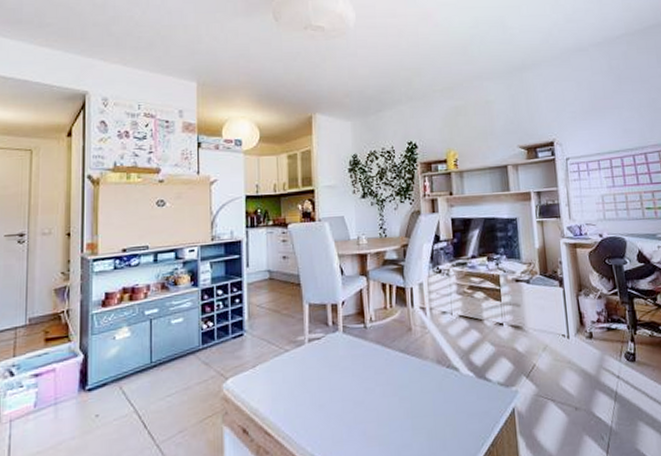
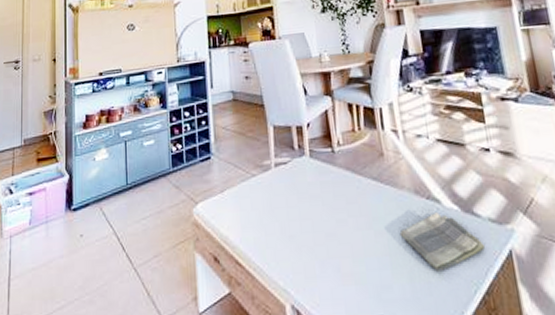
dish towel: none [421,379,493,430] -> present [399,212,485,272]

